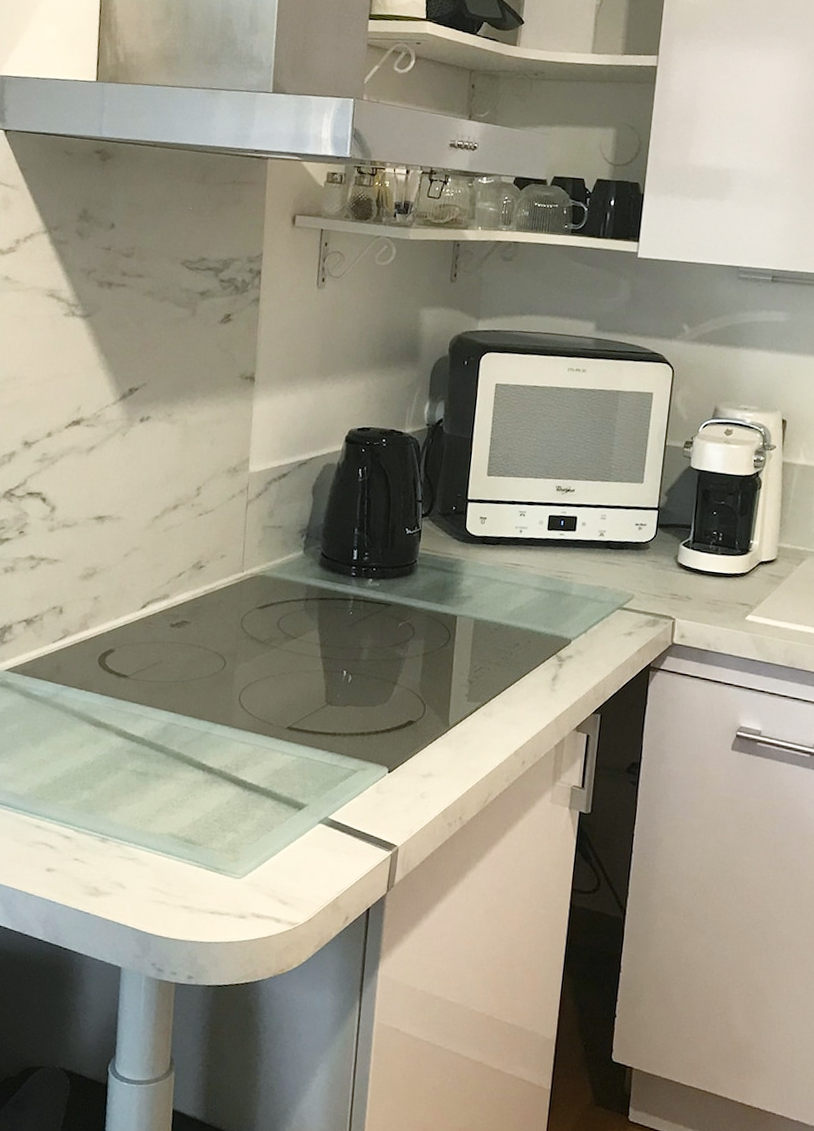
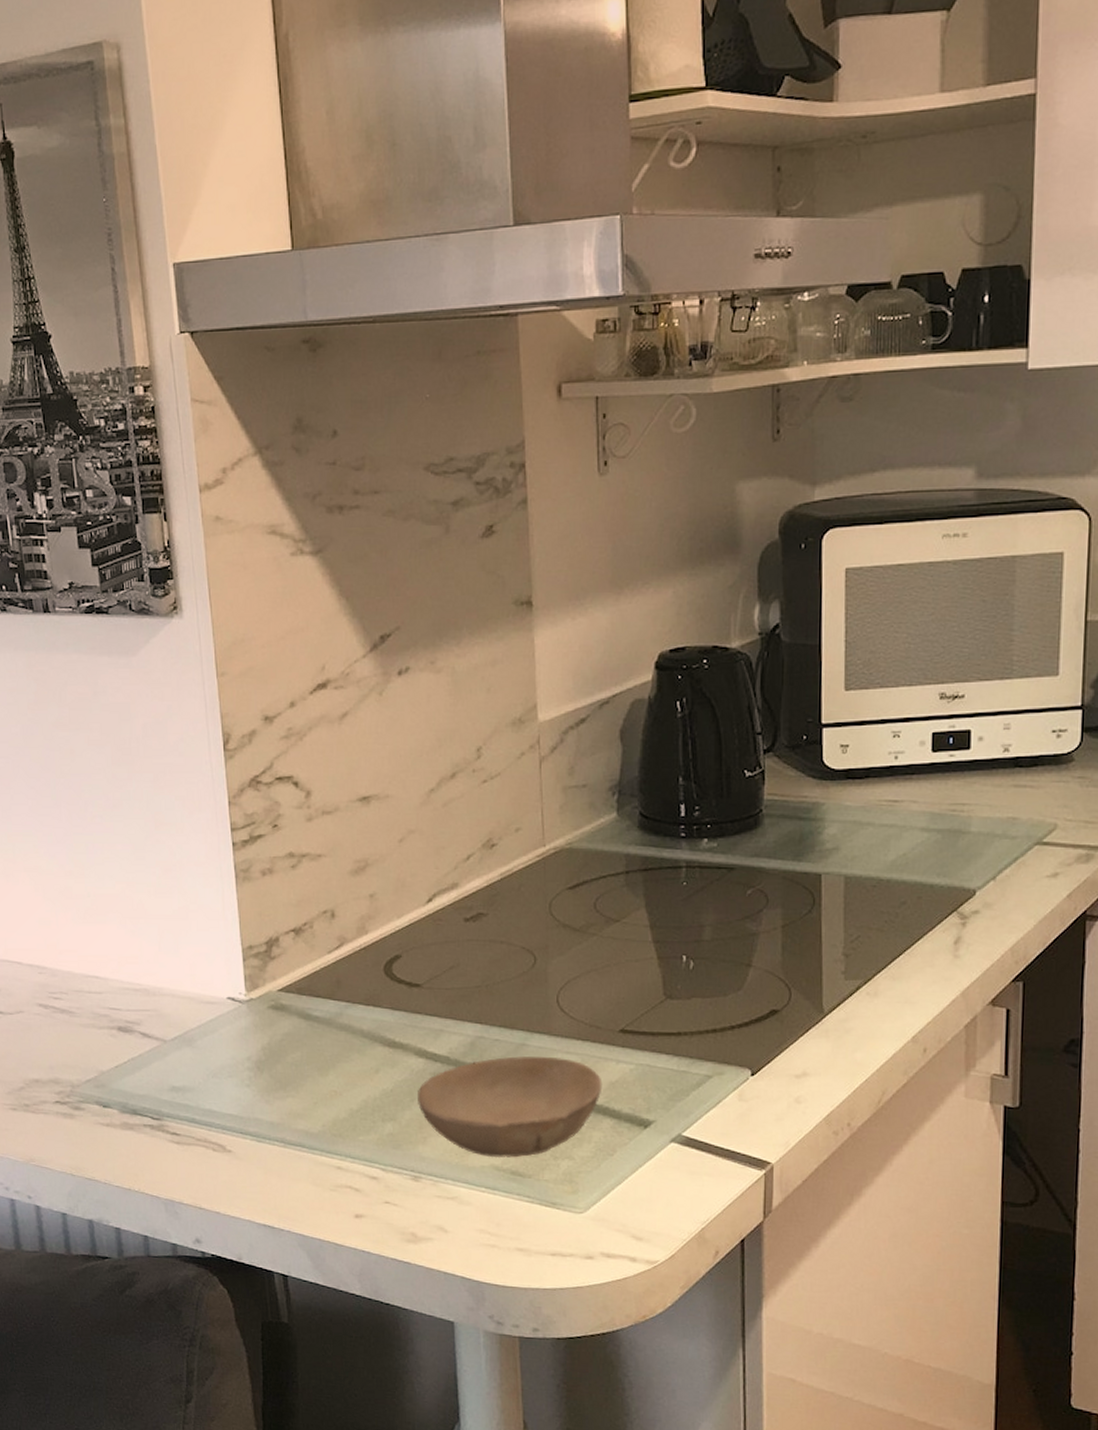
bowl: none [113,742,269,828] -> present [418,1056,603,1158]

